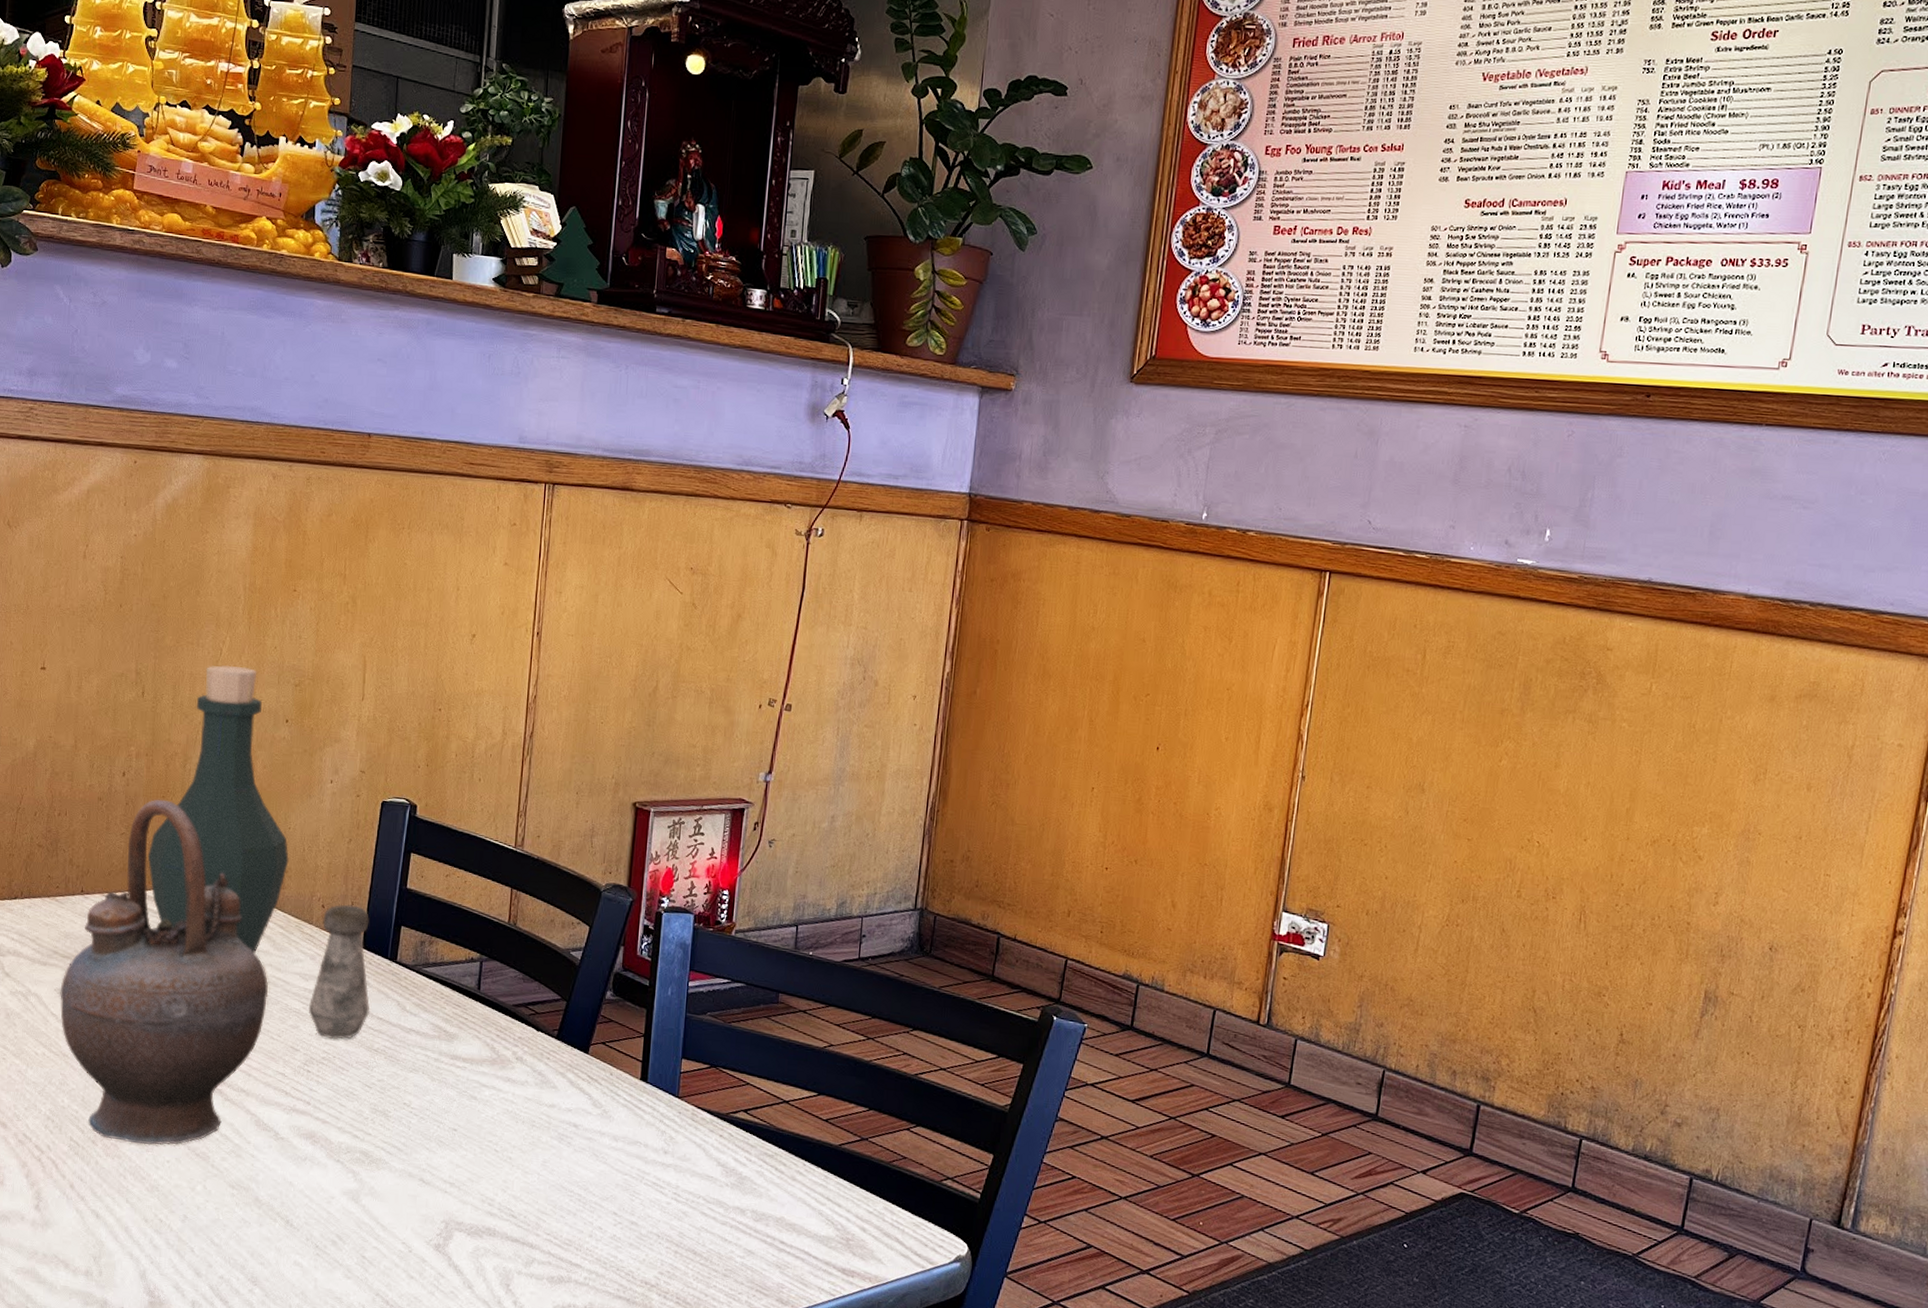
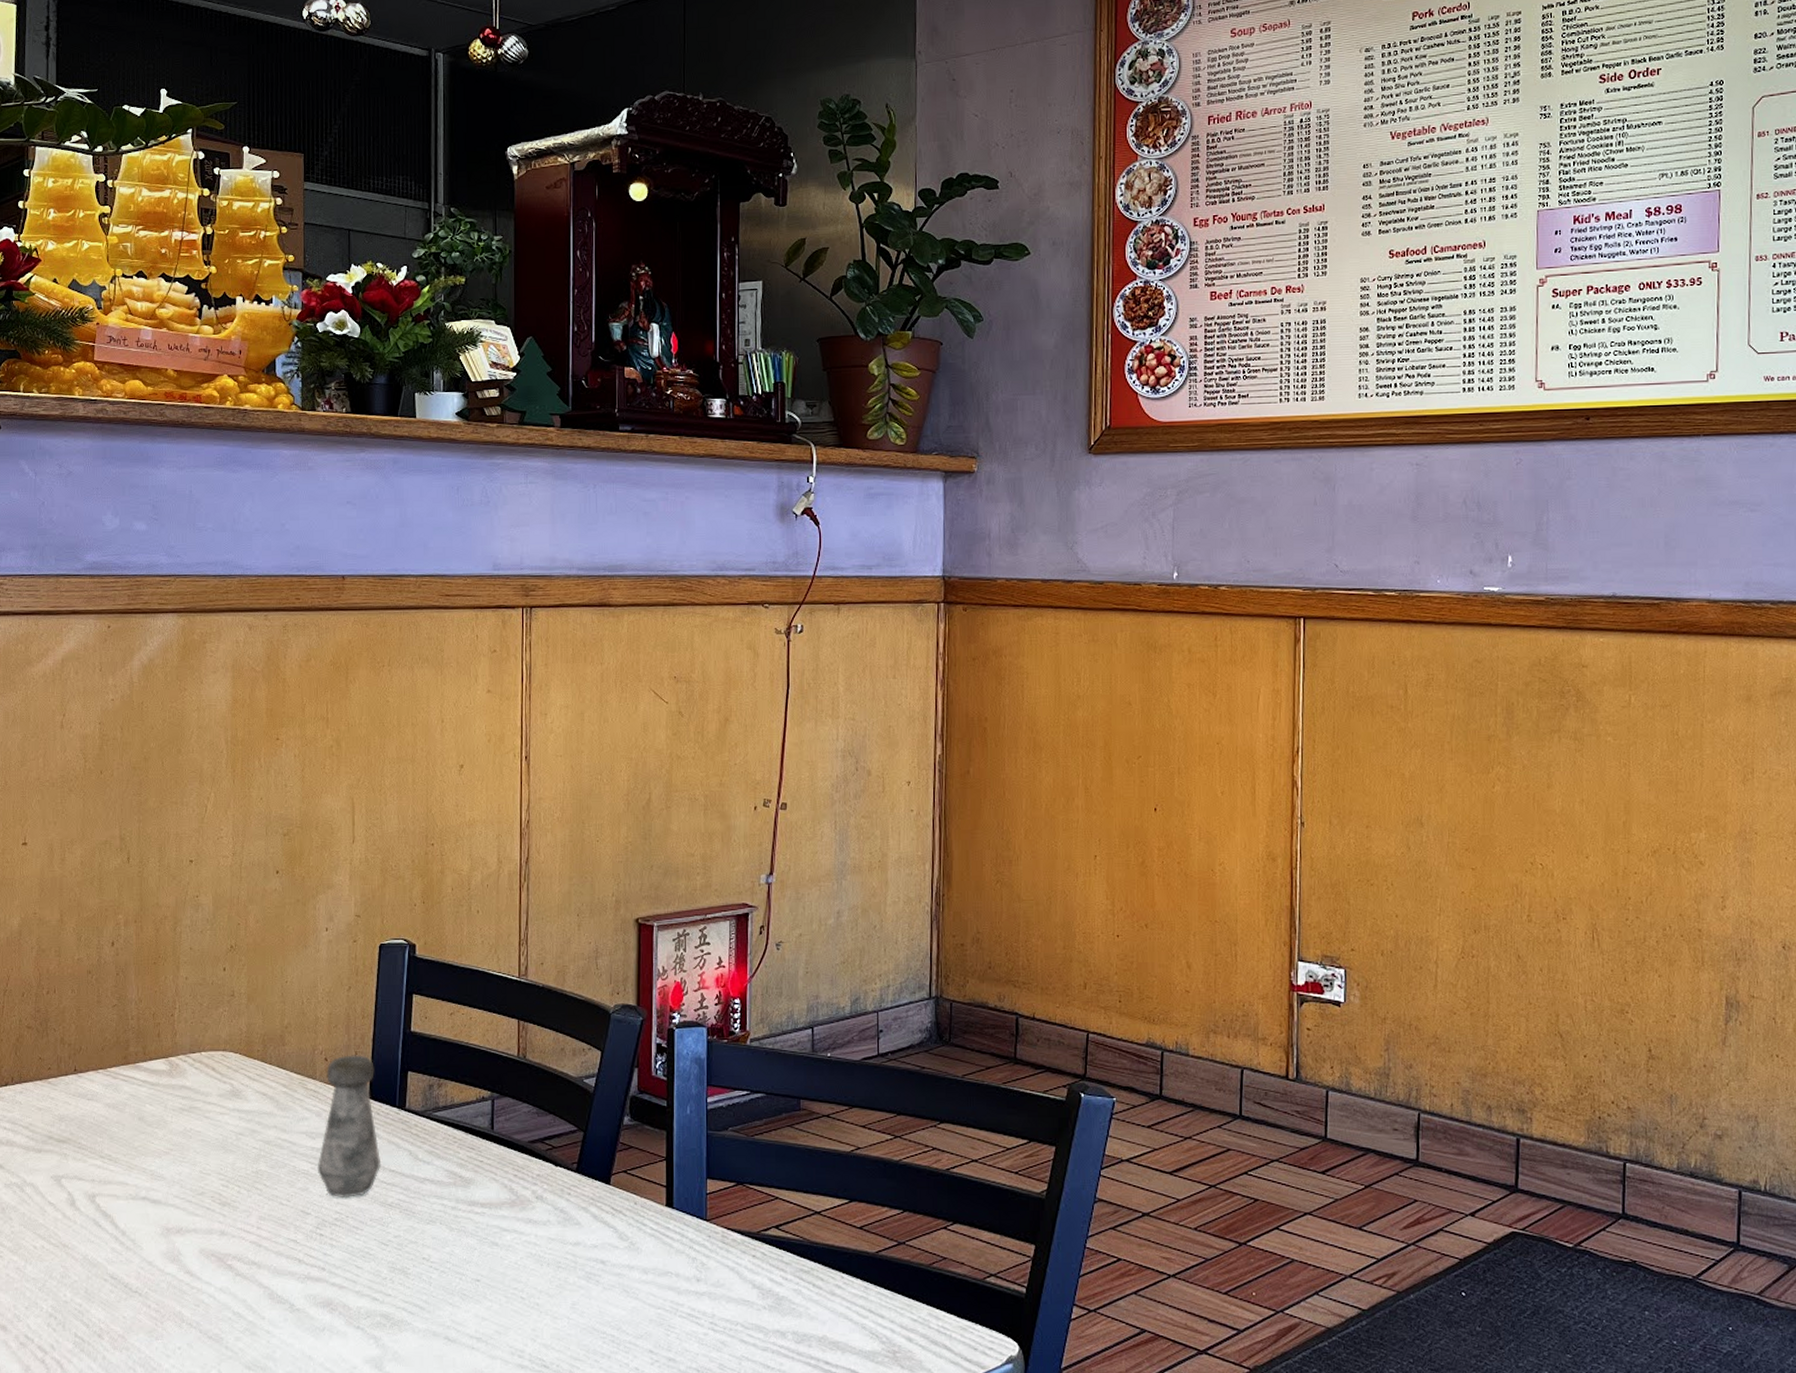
teapot: present [60,799,269,1145] -> none [57,966,275,1333]
bottle: present [147,665,289,953] -> none [141,821,288,1116]

